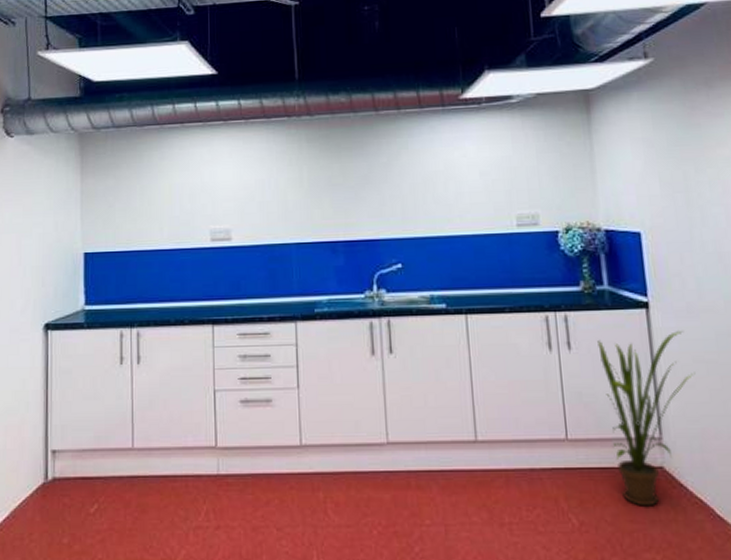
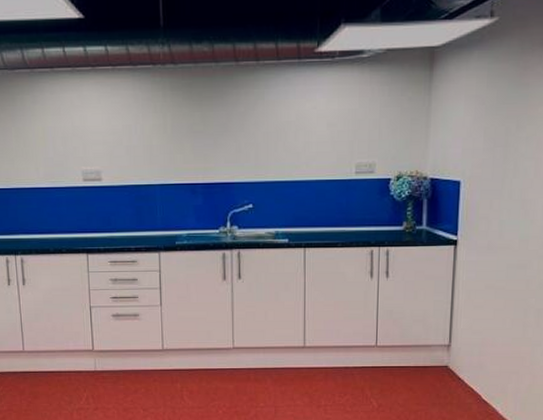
house plant: present [597,331,696,507] -> none [411,264,486,394]

